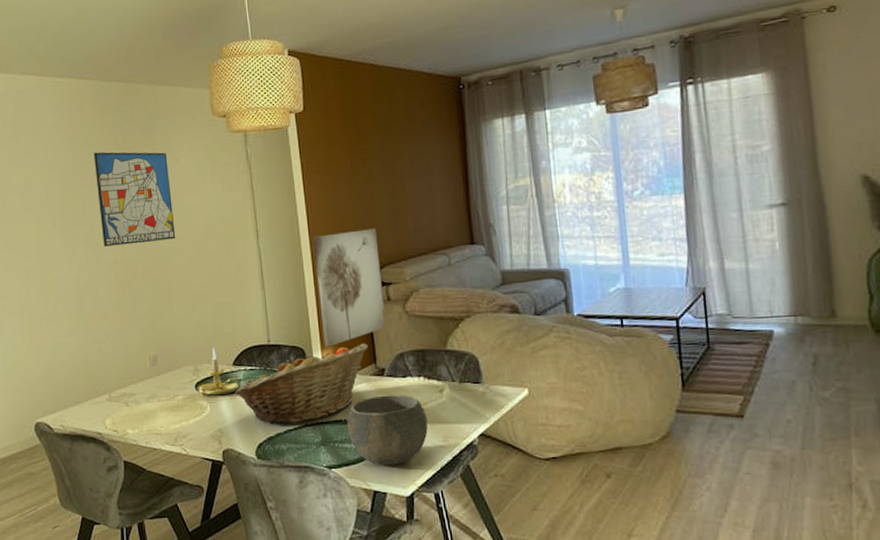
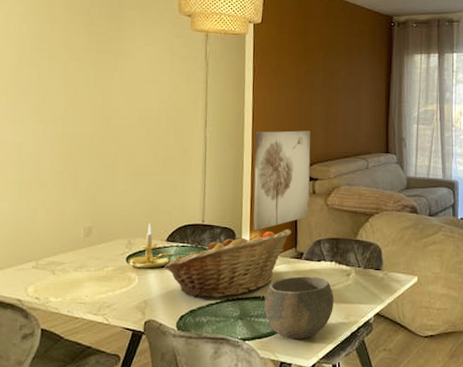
wall art: present [93,152,176,247] -> none [53,29,131,120]

